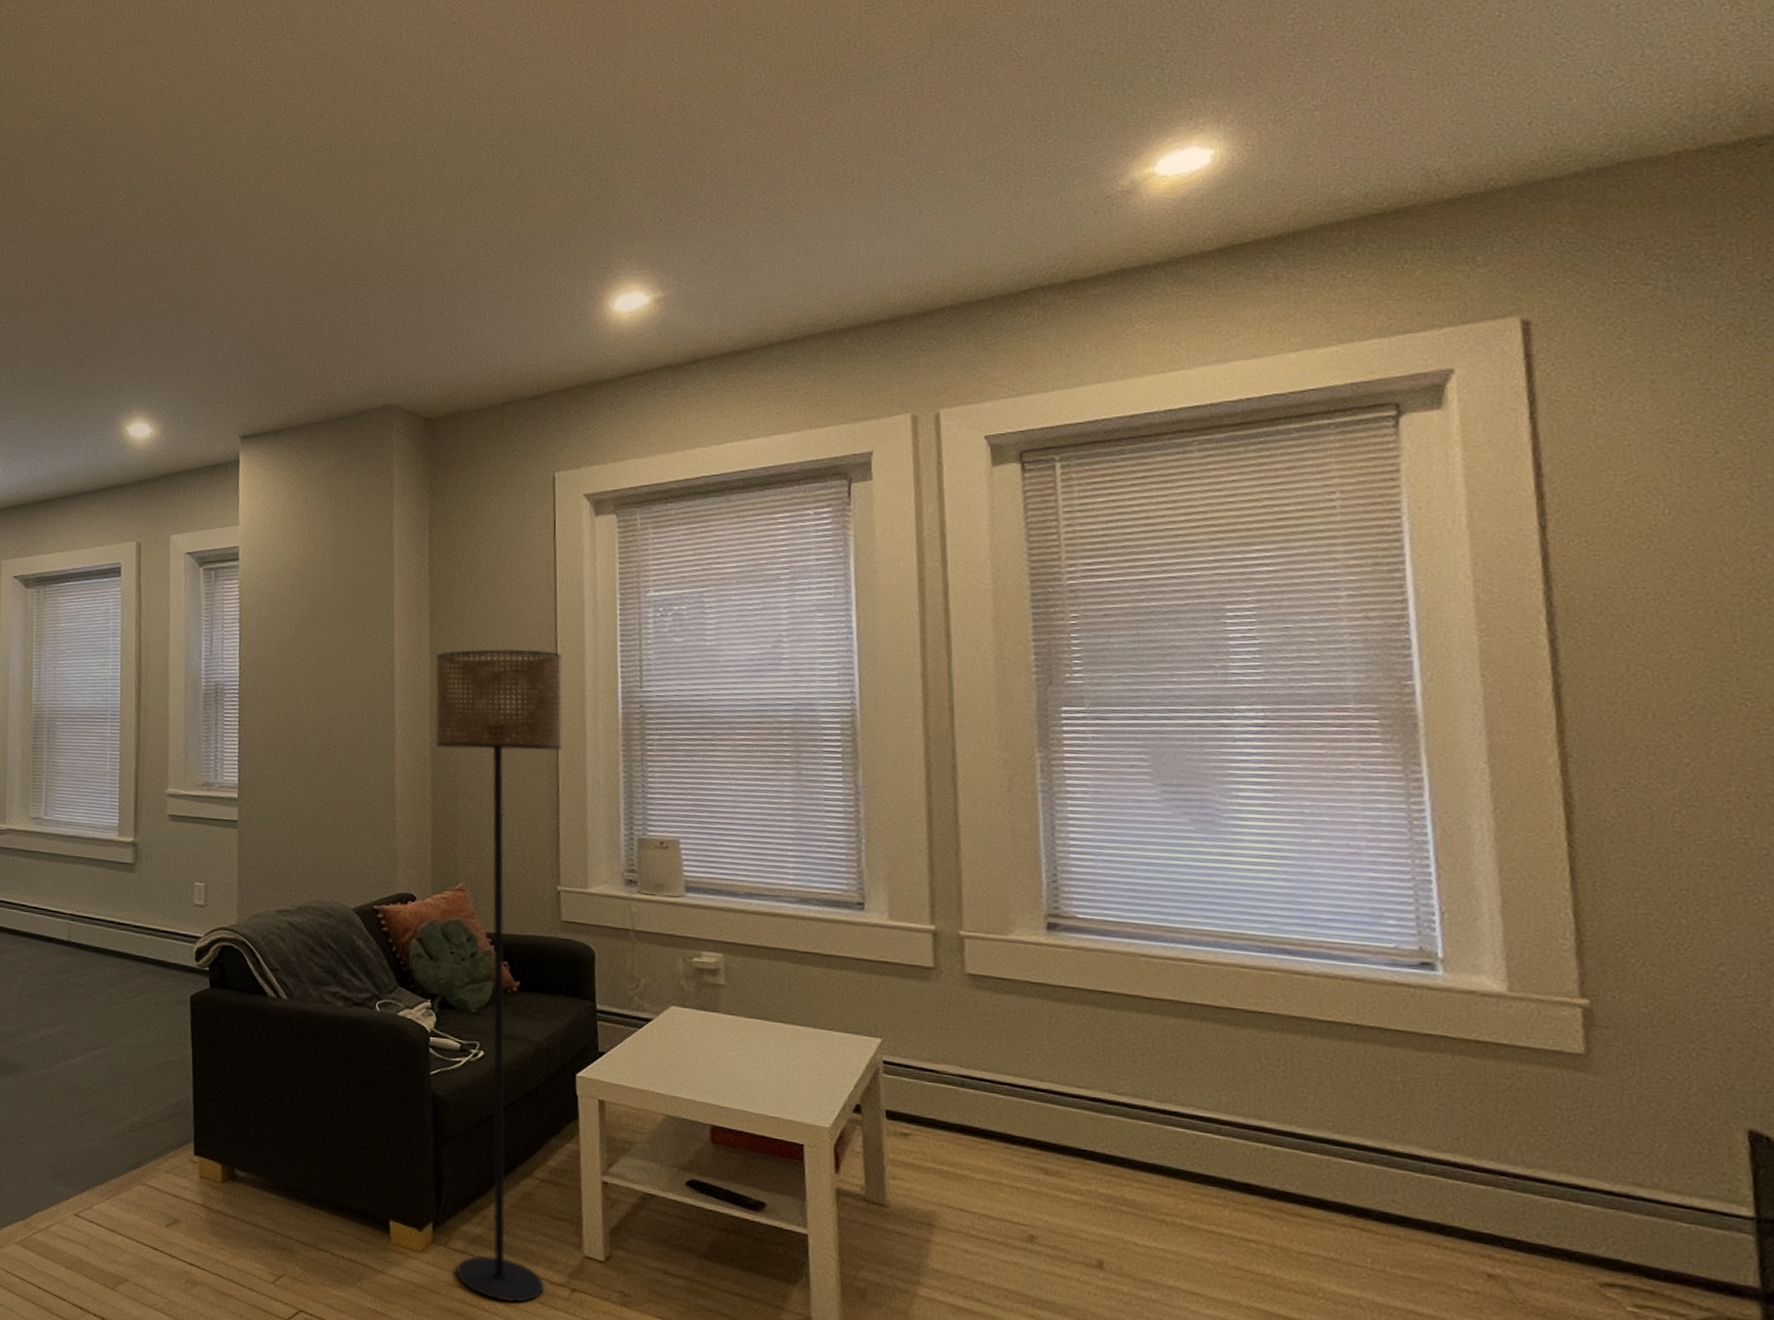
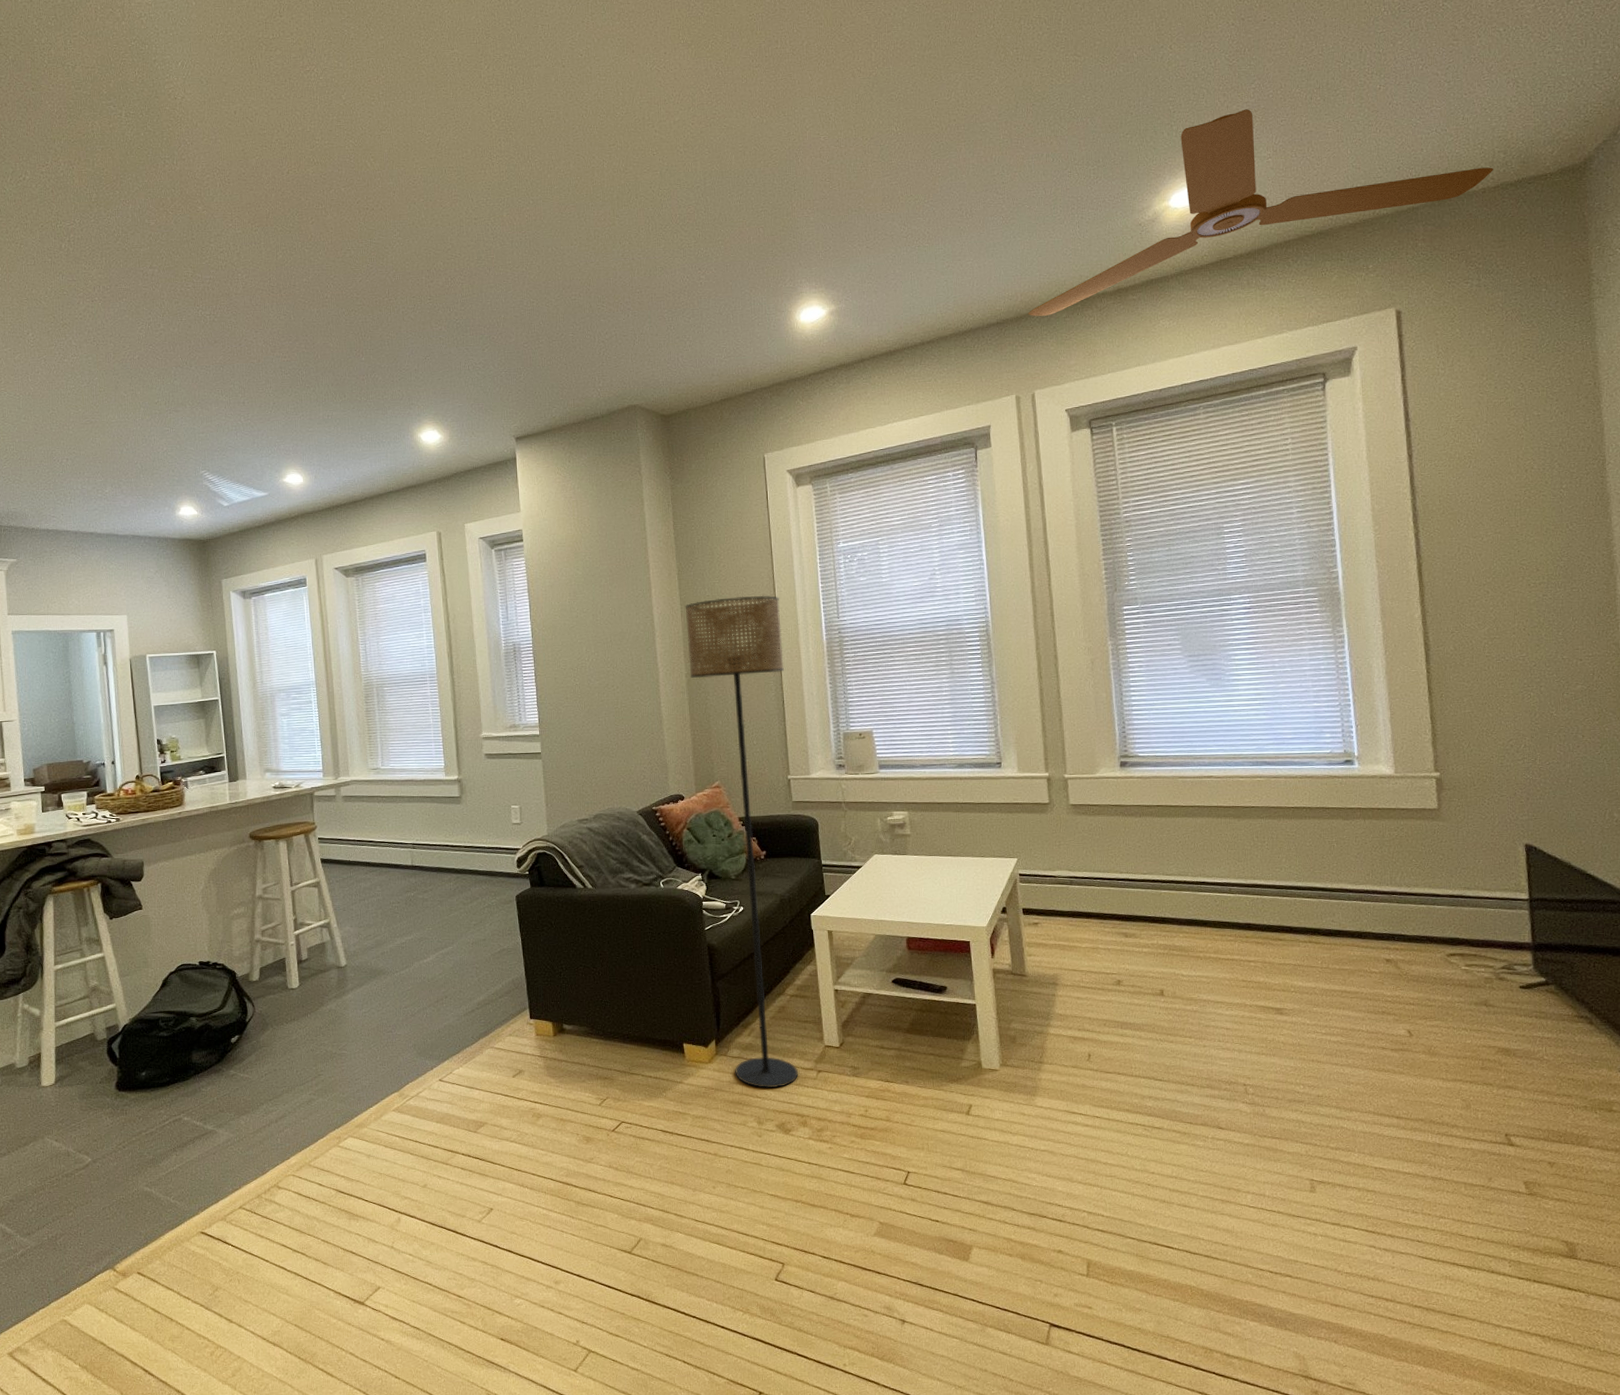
ceiling fan: none [935,46,1695,314] -> present [1028,109,1493,317]

